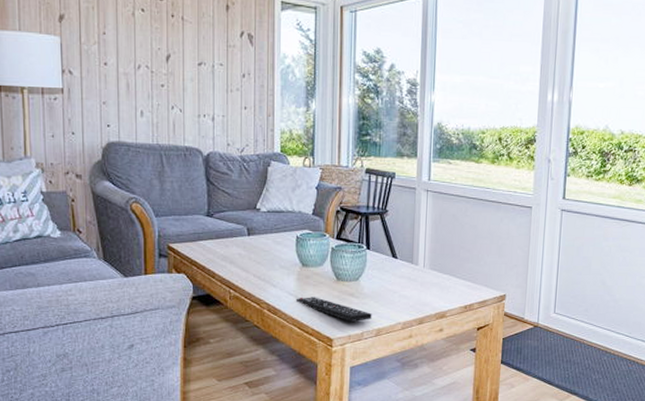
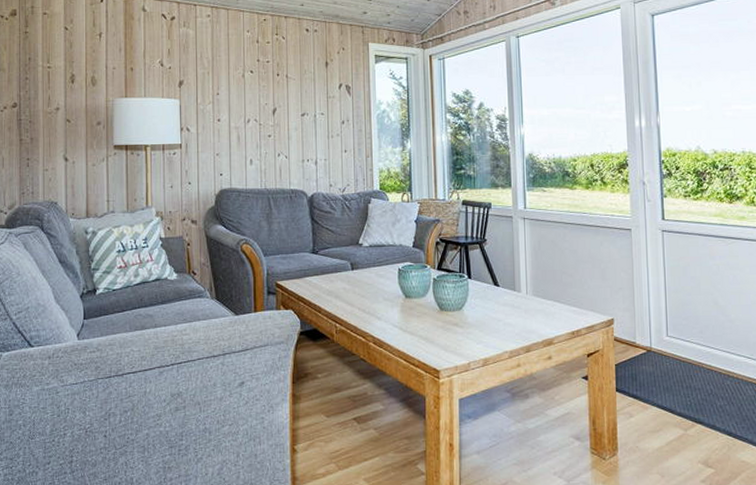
remote control: present [295,297,372,321] -> none [400,328,478,352]

